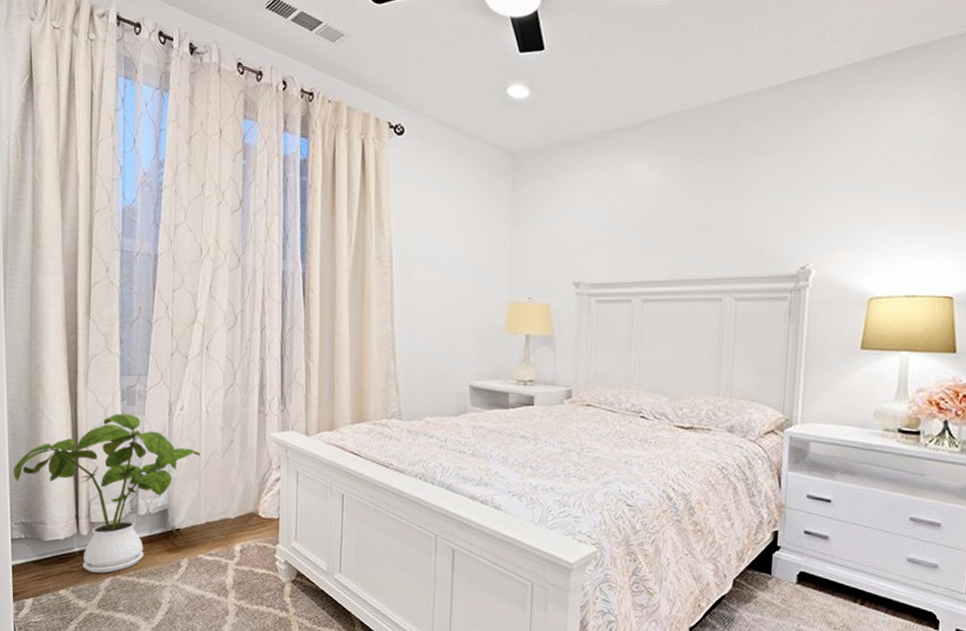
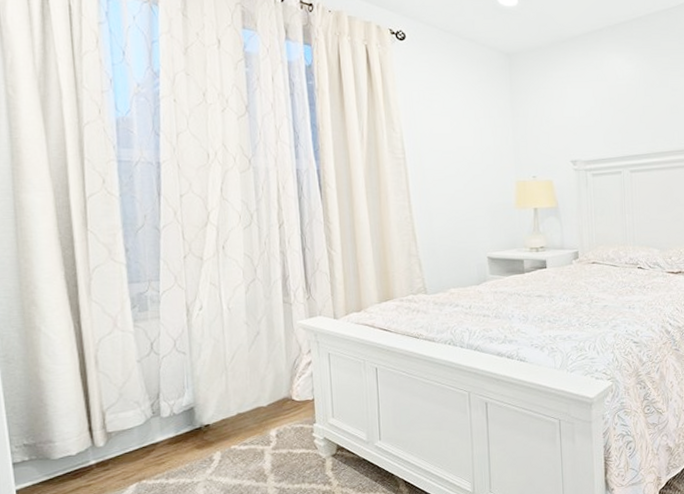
house plant: present [13,414,201,573] -> none [9,320,225,482]

